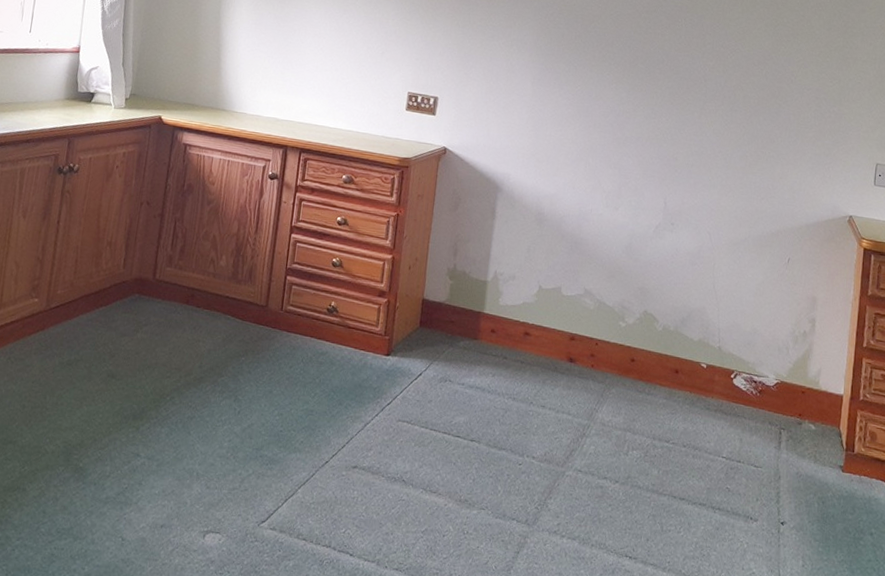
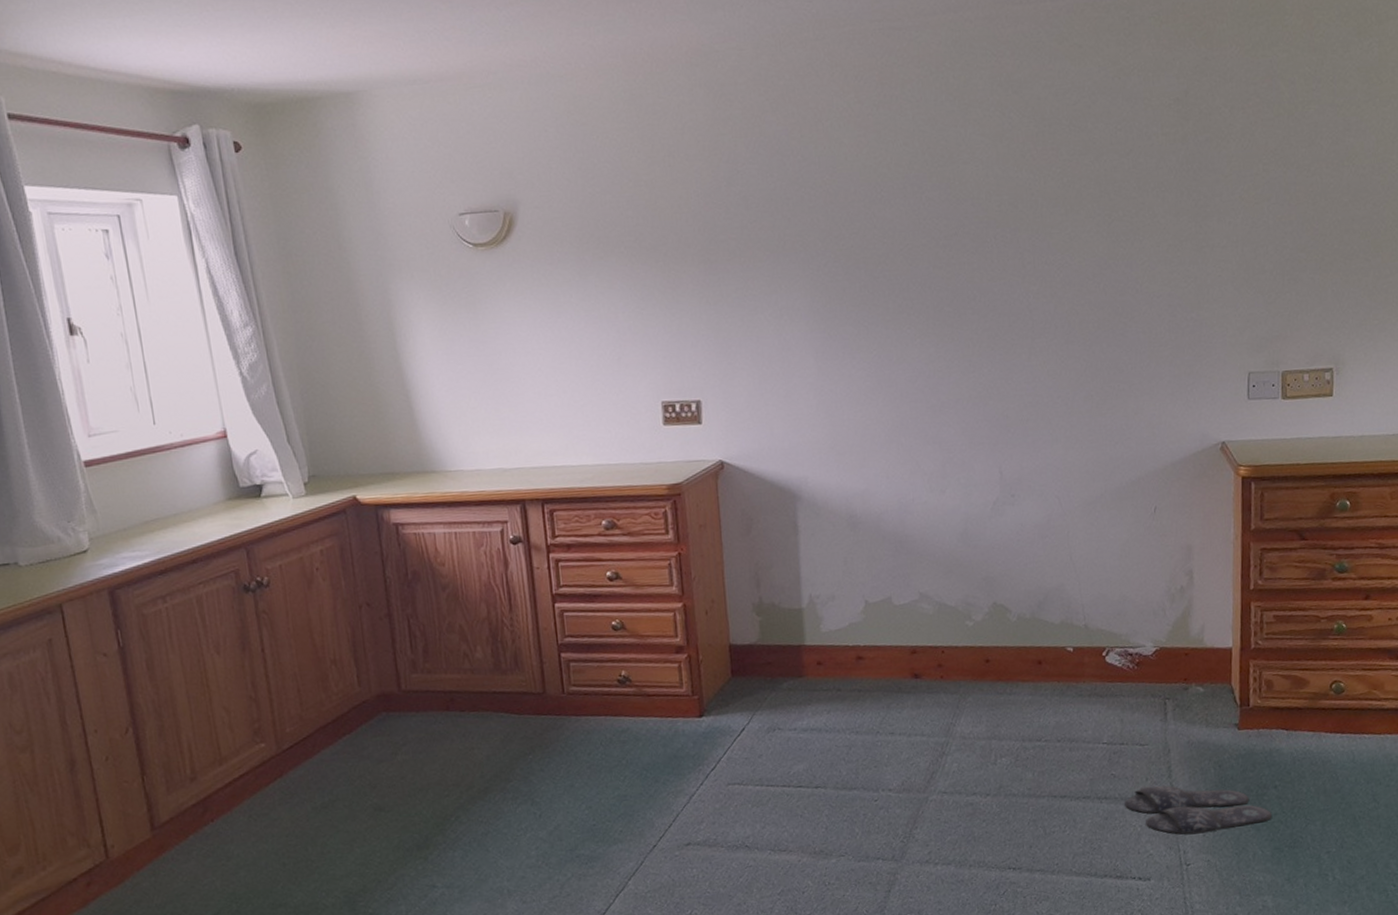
slippers: none [735,506,866,566] -> present [1125,785,1271,835]

